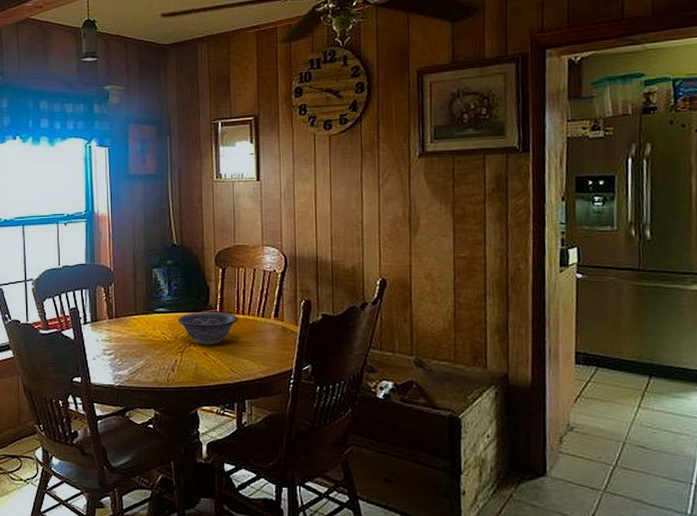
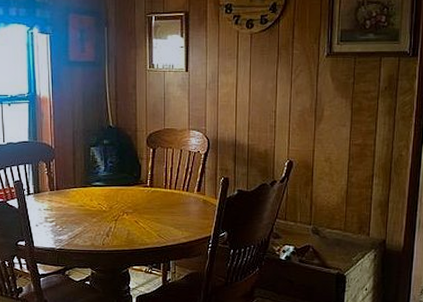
decorative bowl: present [177,311,238,345] -> none [112,185,166,215]

